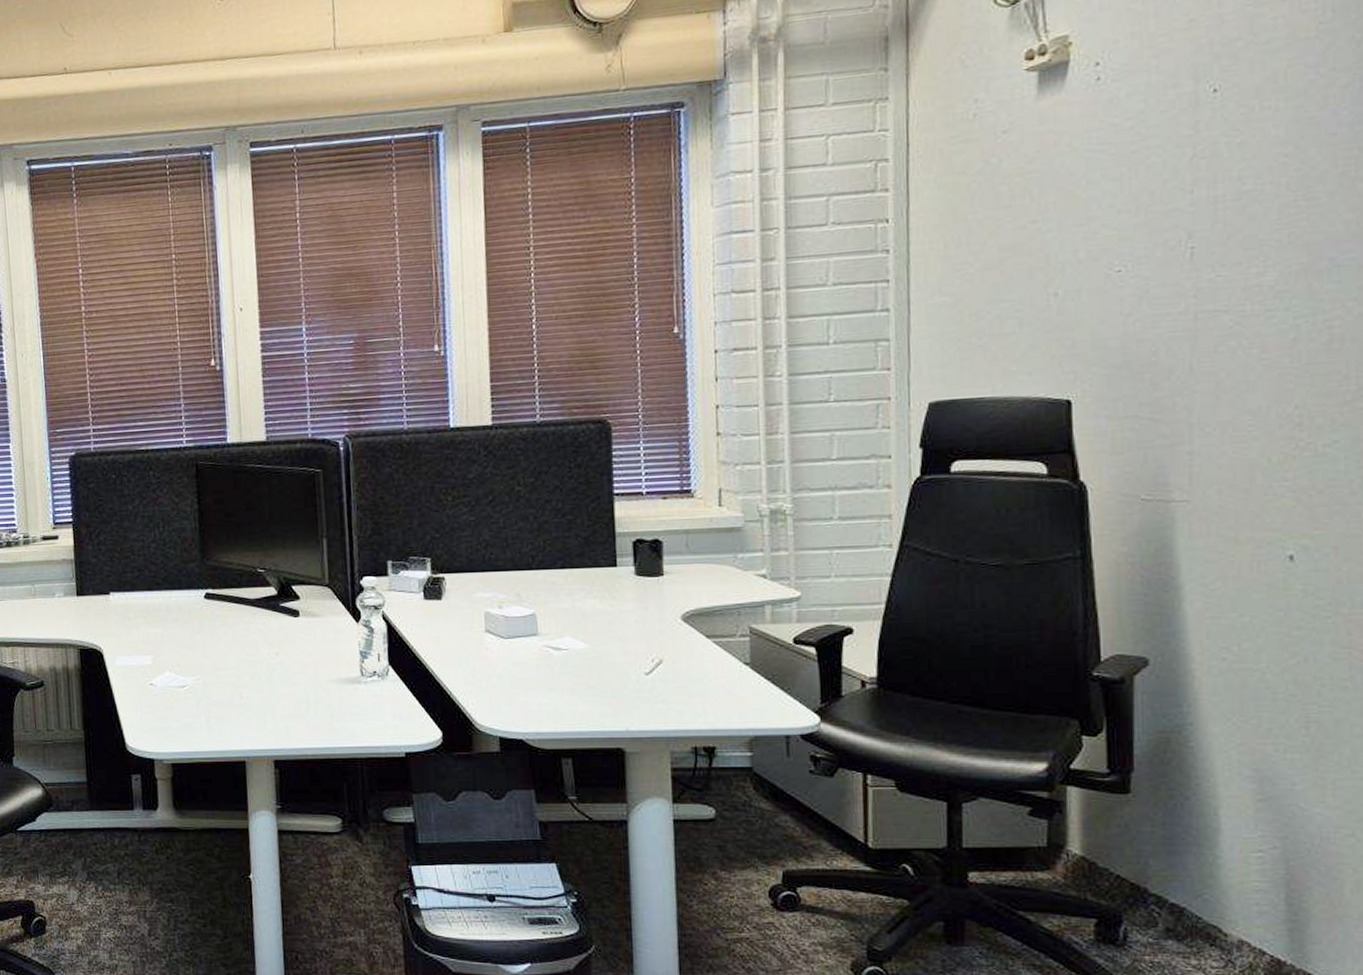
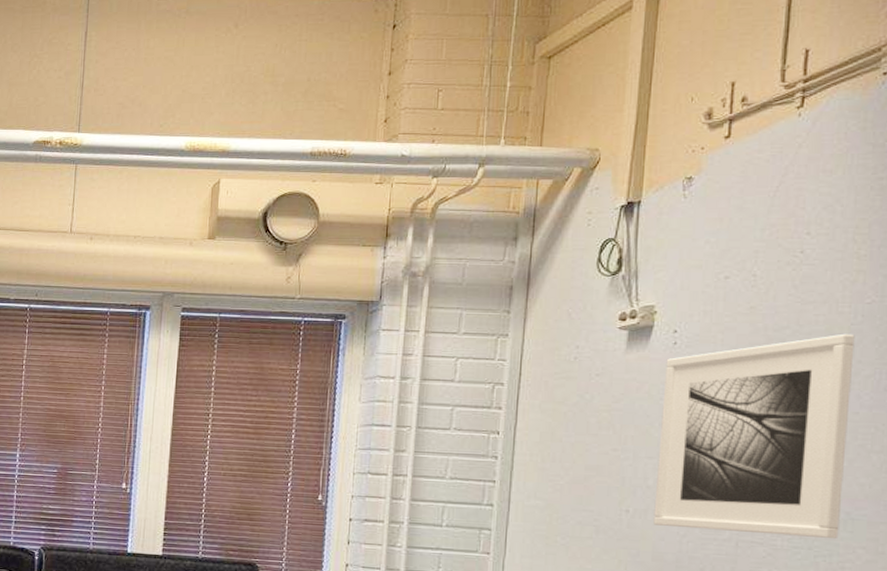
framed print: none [1088,35,1326,307] -> present [653,333,855,538]

